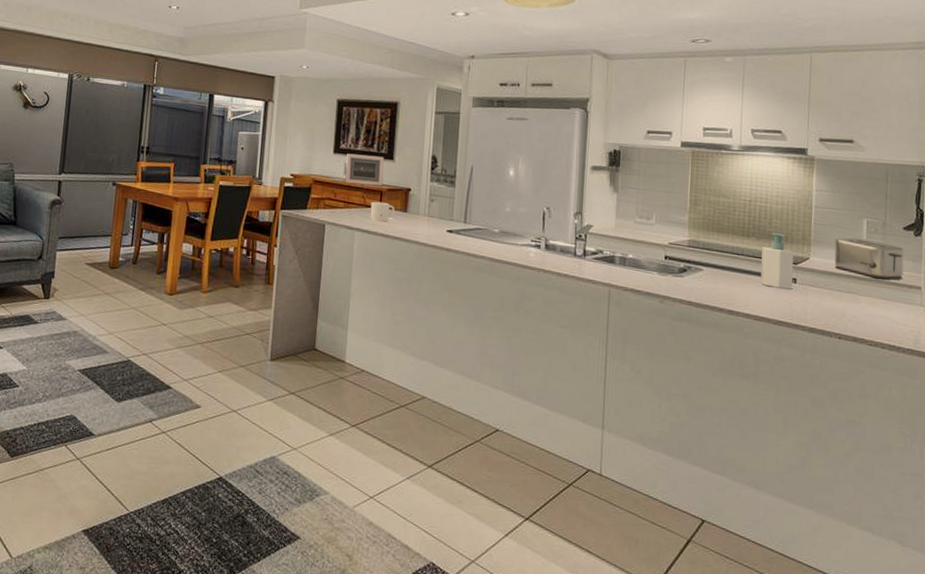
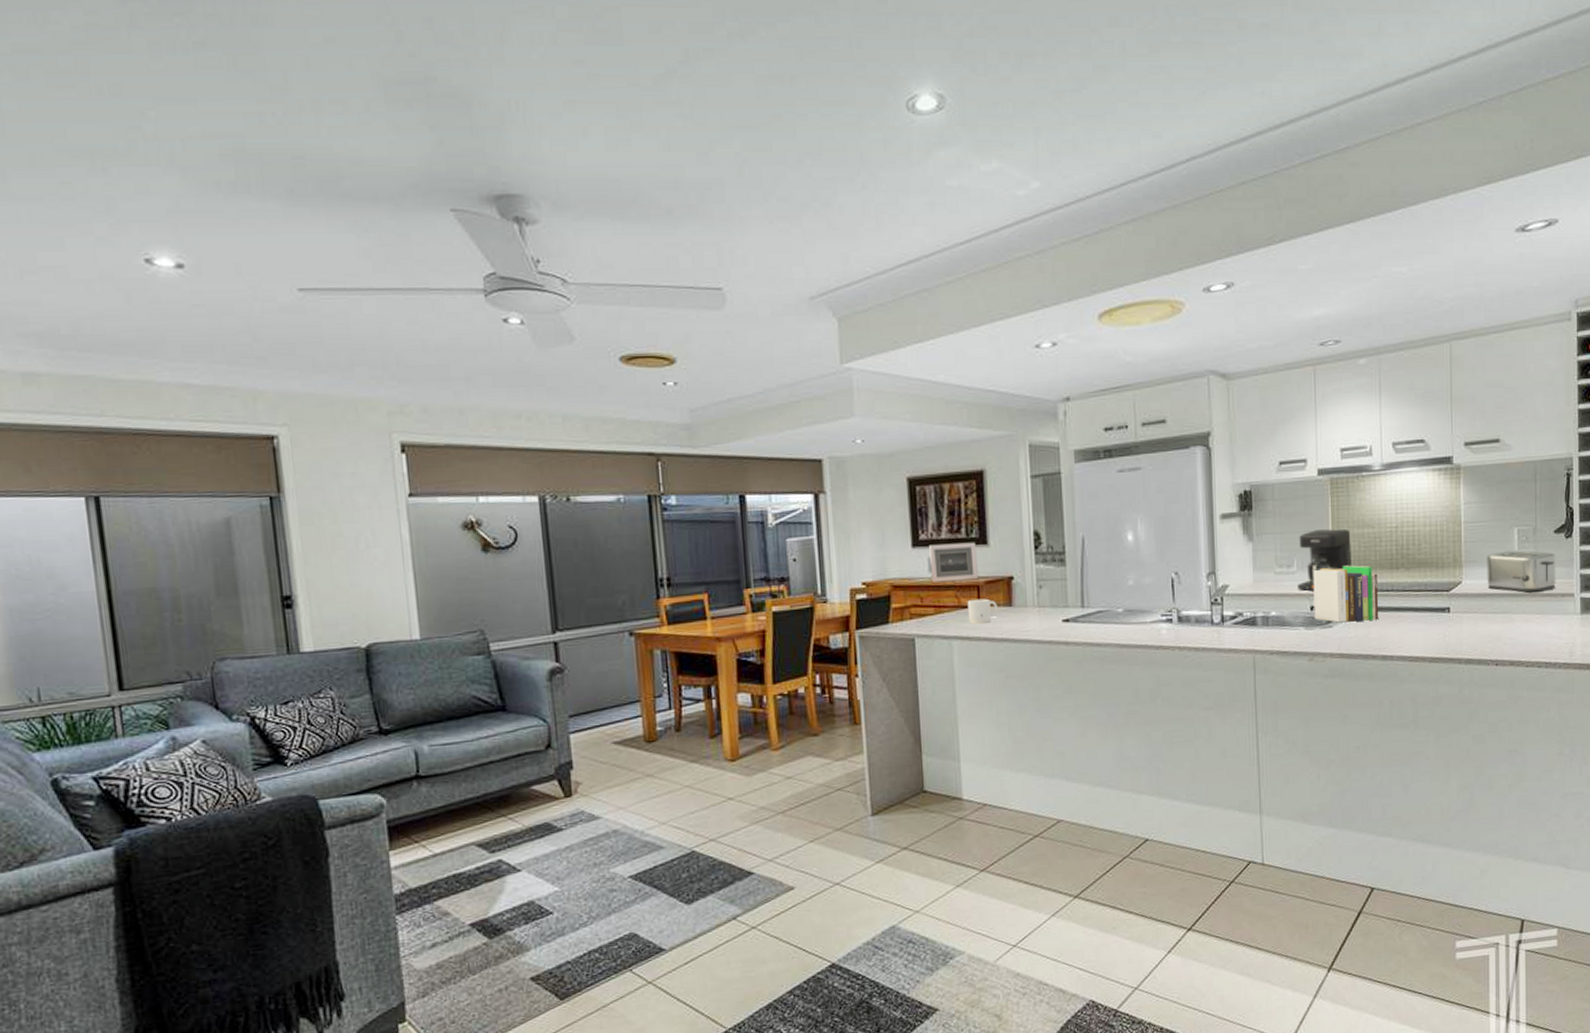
coffee maker: none [655,192,707,242] -> present [1298,529,1351,591]
books: none [667,225,729,278] -> present [1313,565,1379,623]
soap bottle: present [760,232,794,289] -> none [1413,559,1447,622]

